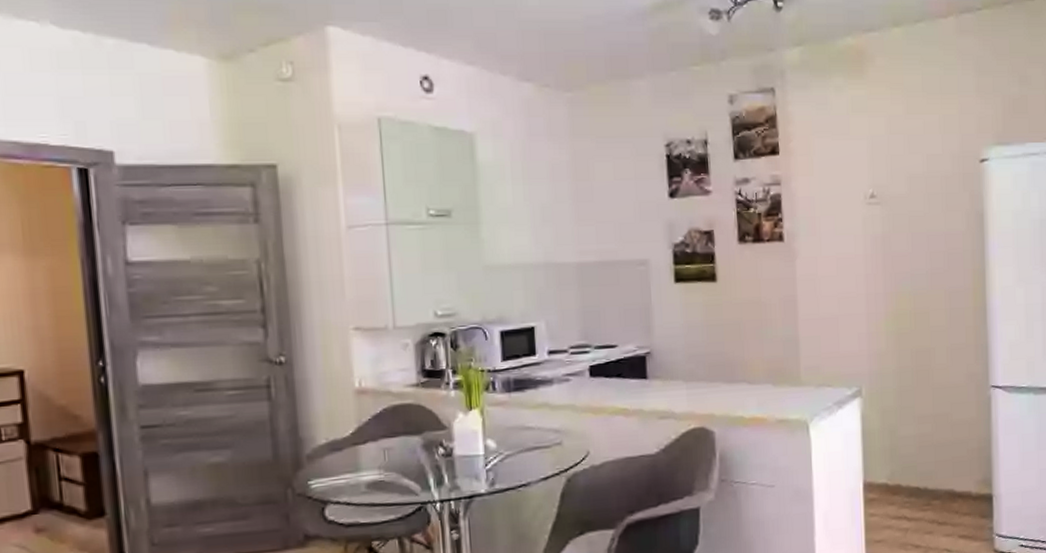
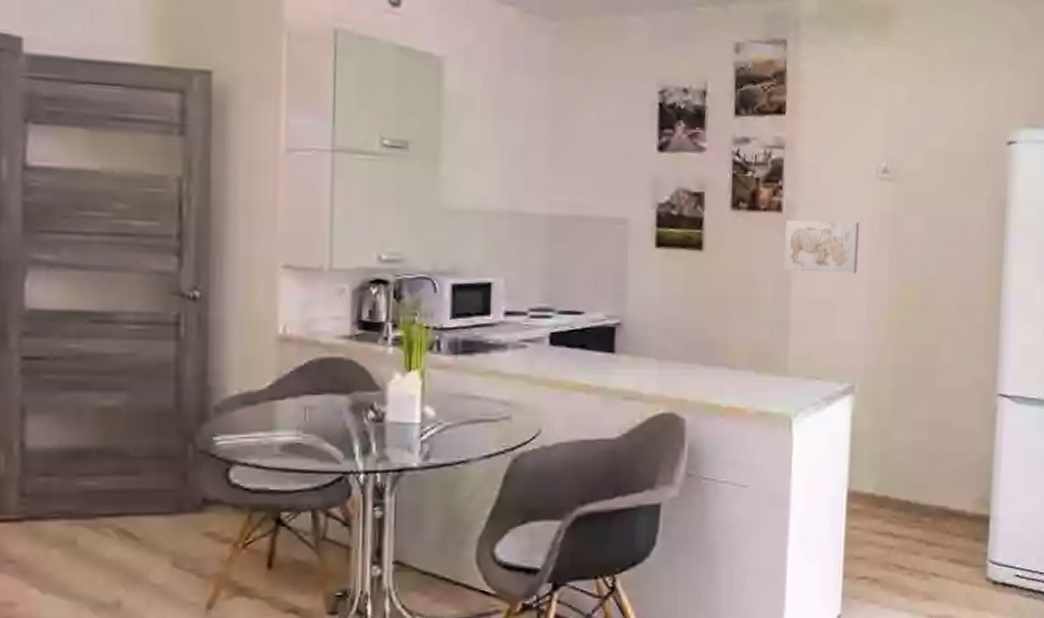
wall art: none [788,243,855,292] -> present [784,219,860,274]

